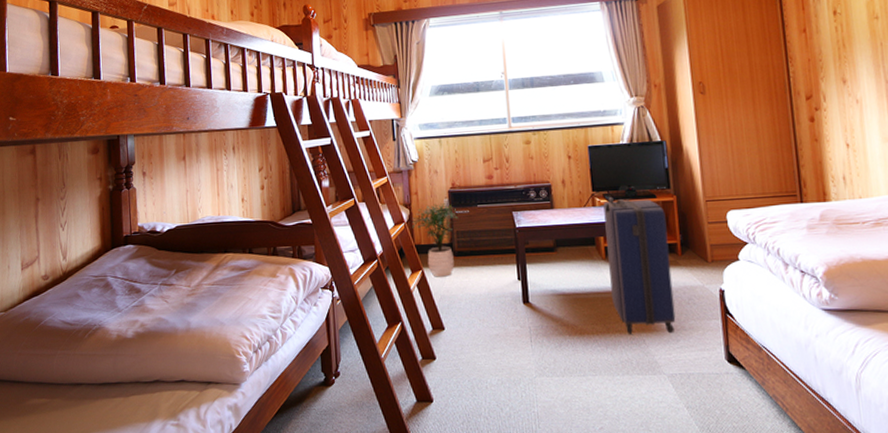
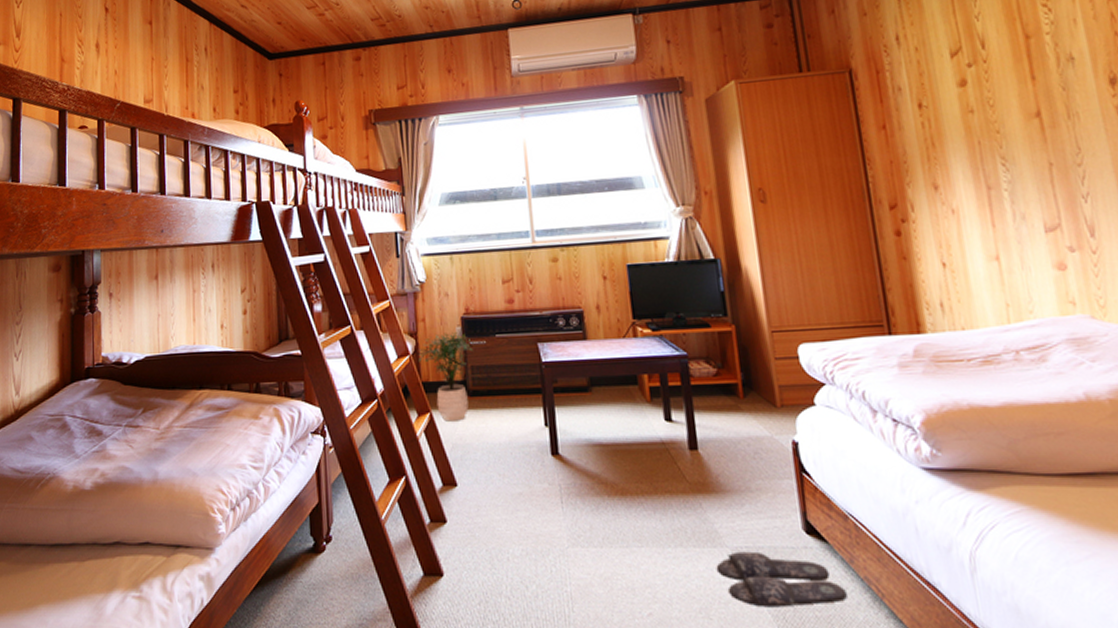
suitcase: present [603,197,676,334] -> none [646,326,739,496]
slippers: none [655,377,759,421] -> present [716,551,847,608]

